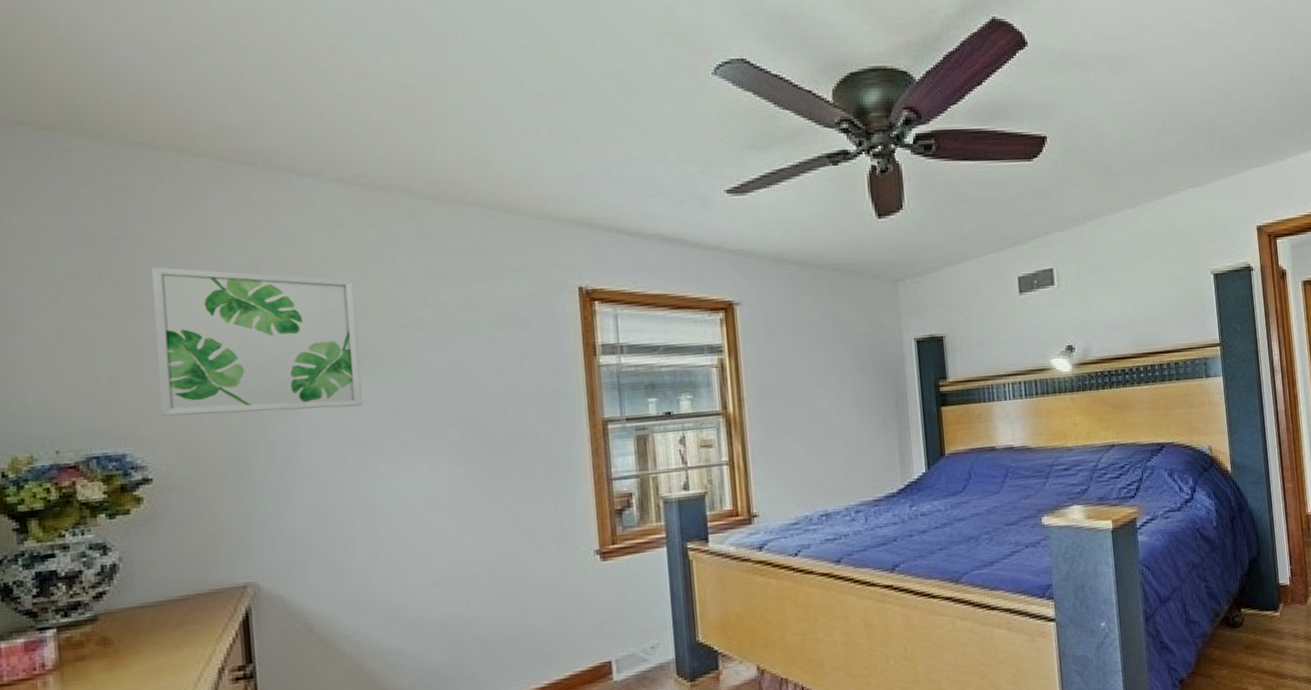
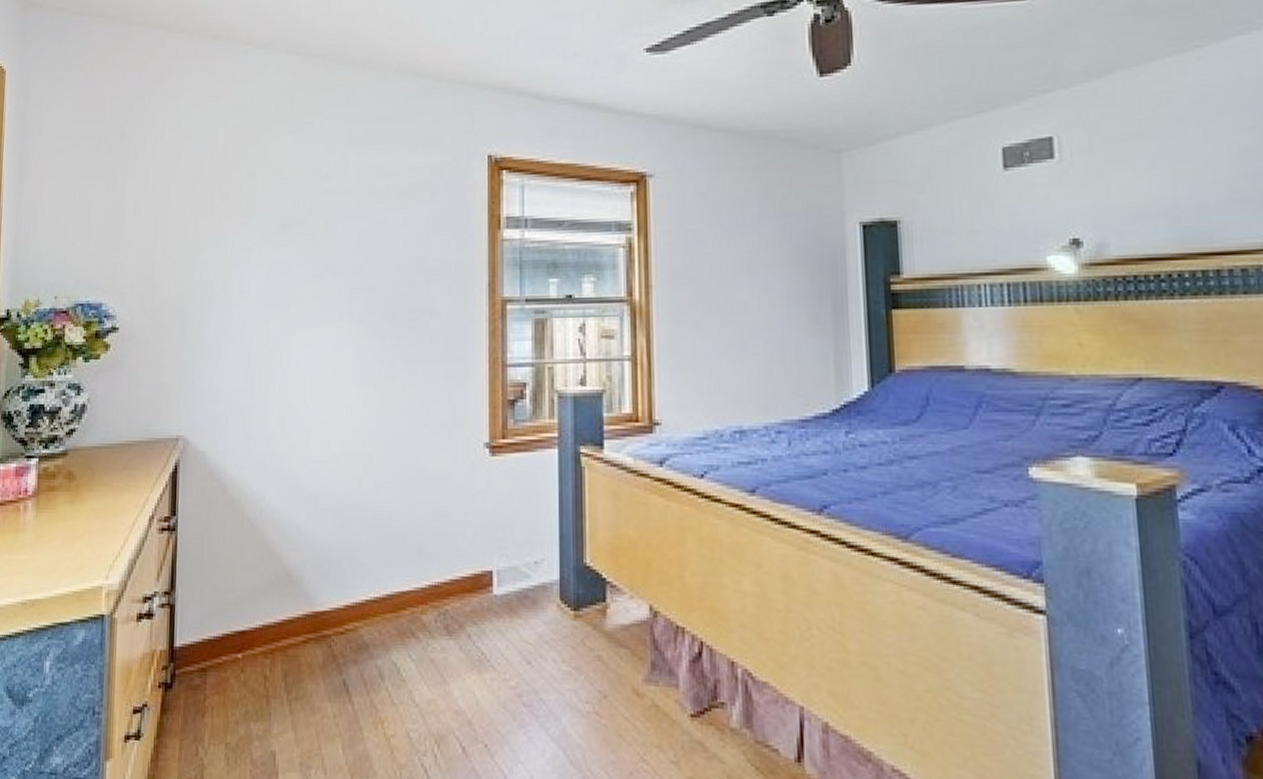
wall art: present [152,266,362,417] -> none [130,133,288,271]

